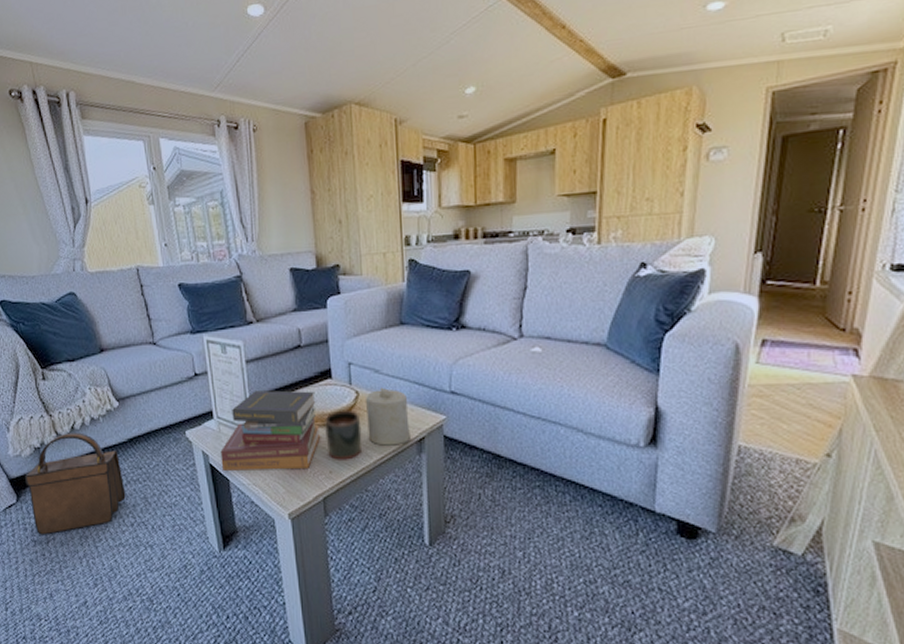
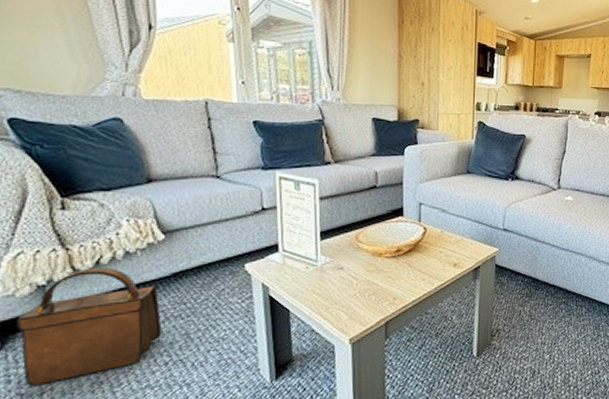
books: present [220,390,321,471] -> none [282,226,388,302]
mug: present [324,409,362,460] -> none [391,243,427,288]
candle: present [366,387,410,446] -> none [432,224,468,274]

